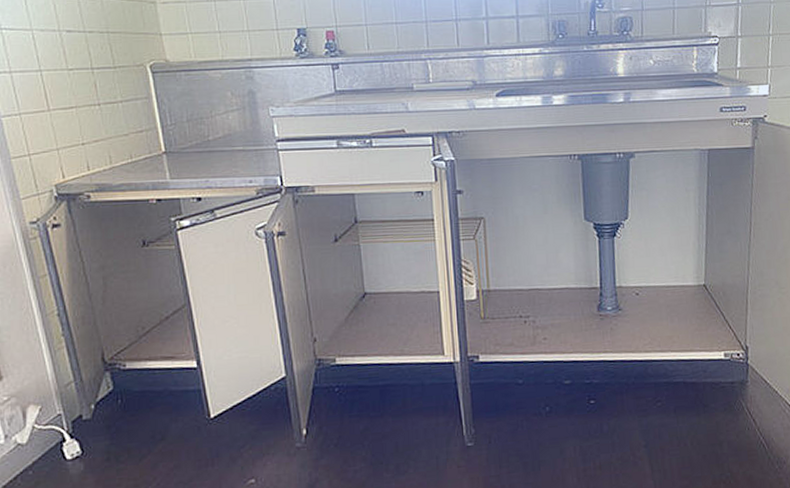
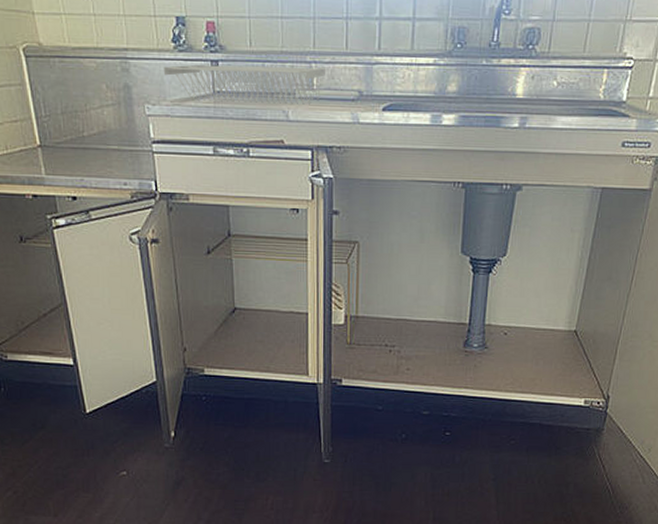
dish rack: none [286,63,440,100] -> present [163,64,325,105]

